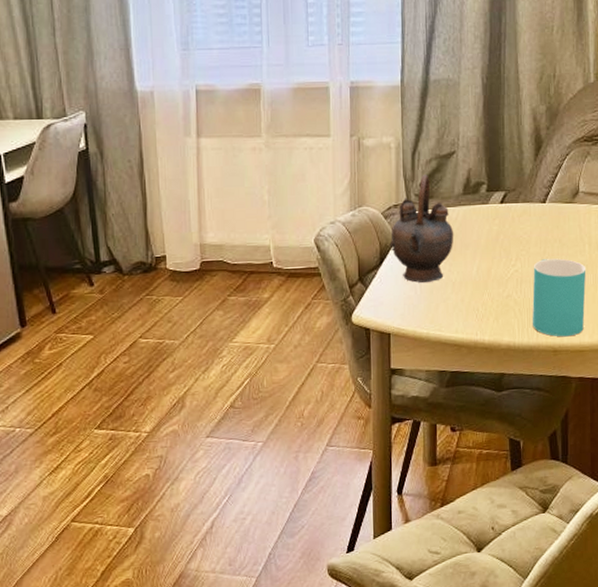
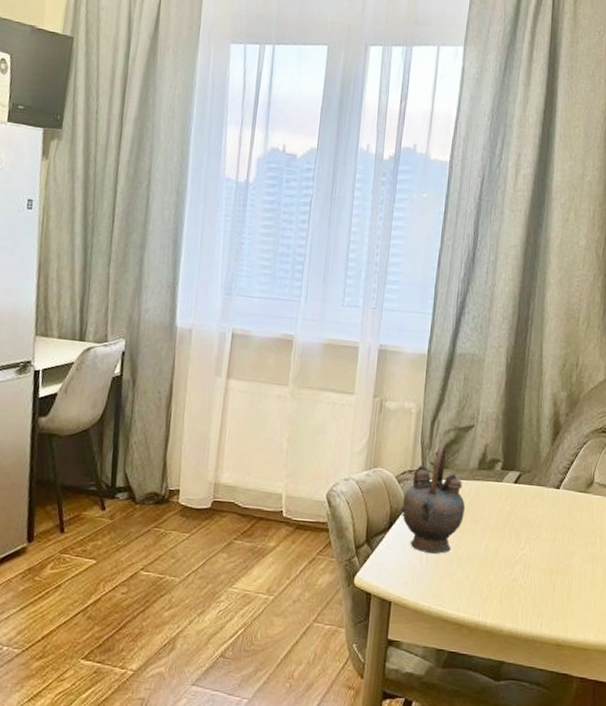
cup: present [532,258,586,337] -> none [537,546,596,632]

